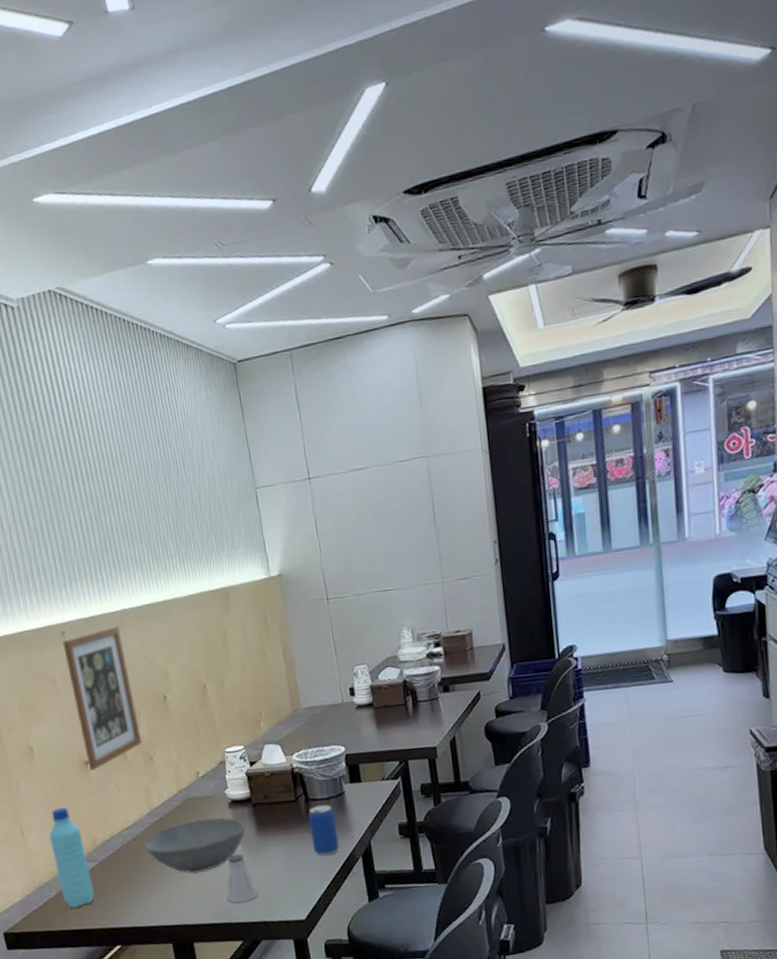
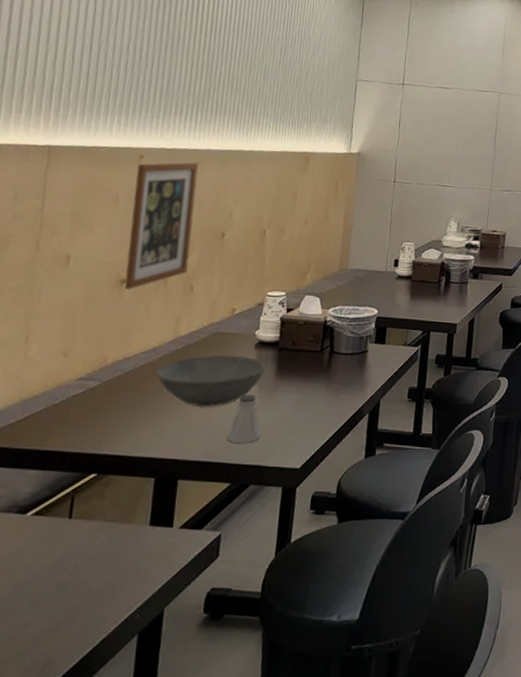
water bottle: present [48,807,94,908] -> none [48,320,94,427]
beverage can: present [308,805,340,856] -> none [325,359,354,408]

